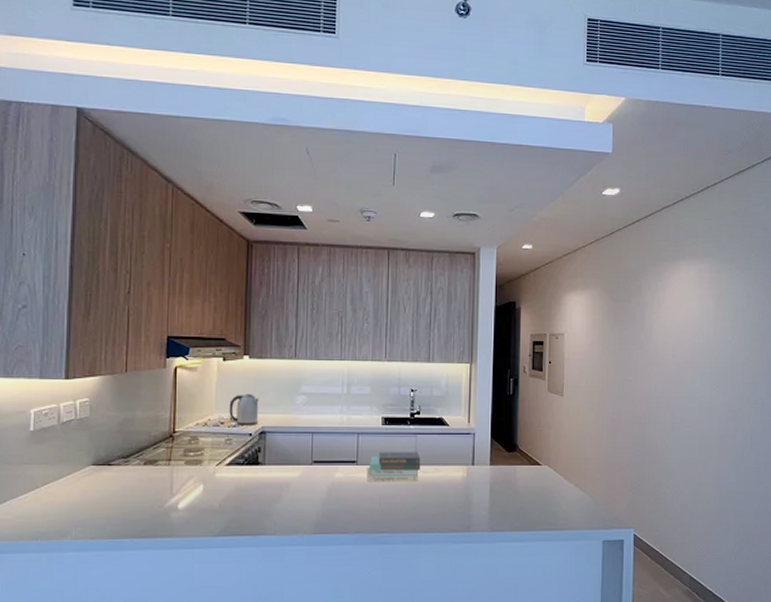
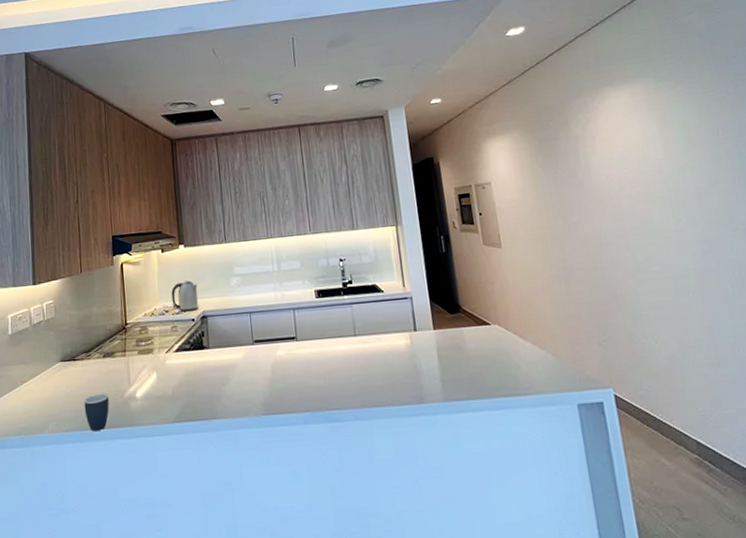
mug: none [116,501,146,541] -> present [84,393,109,432]
books: present [367,452,421,483] -> none [307,322,361,358]

